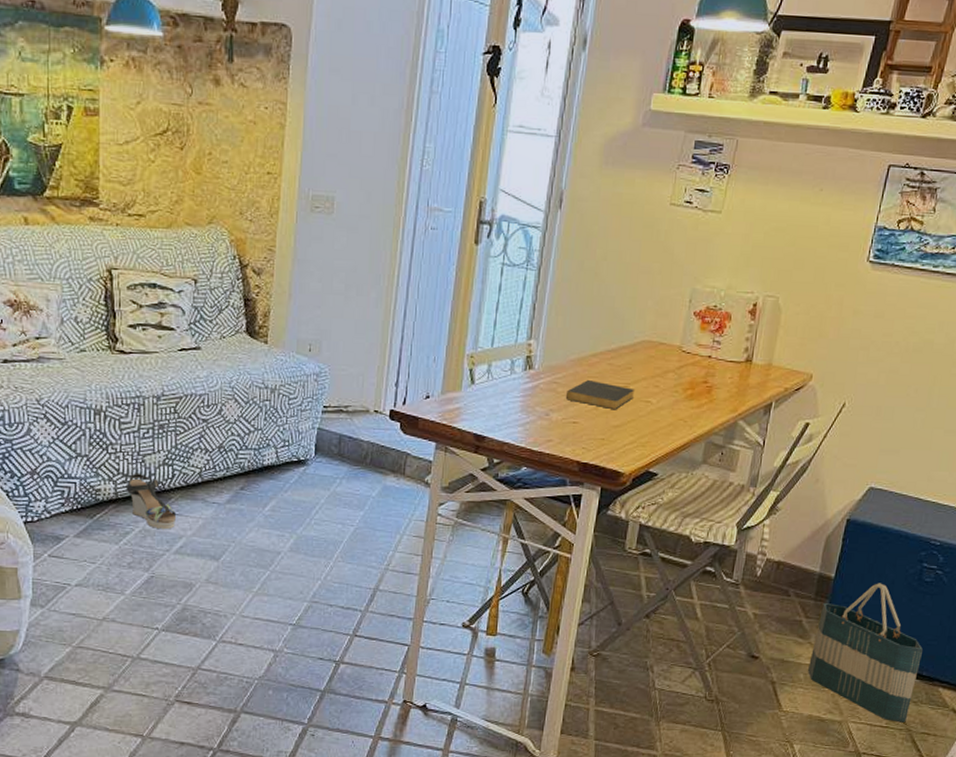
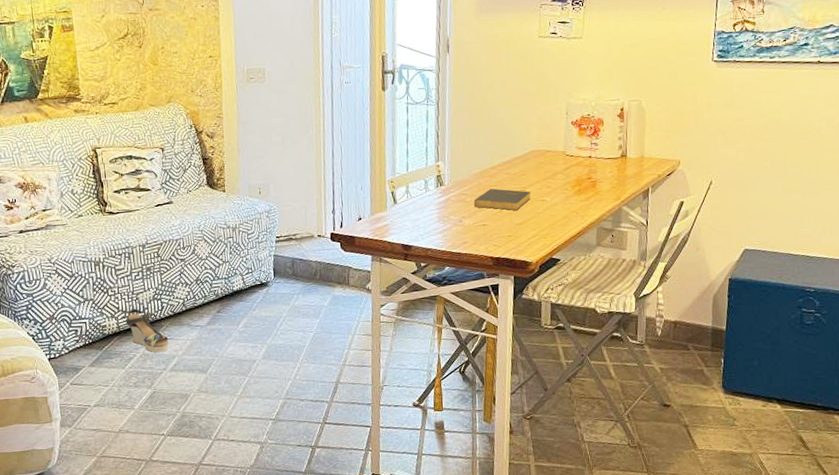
tote bag: present [807,583,924,723] -> none [714,330,815,449]

